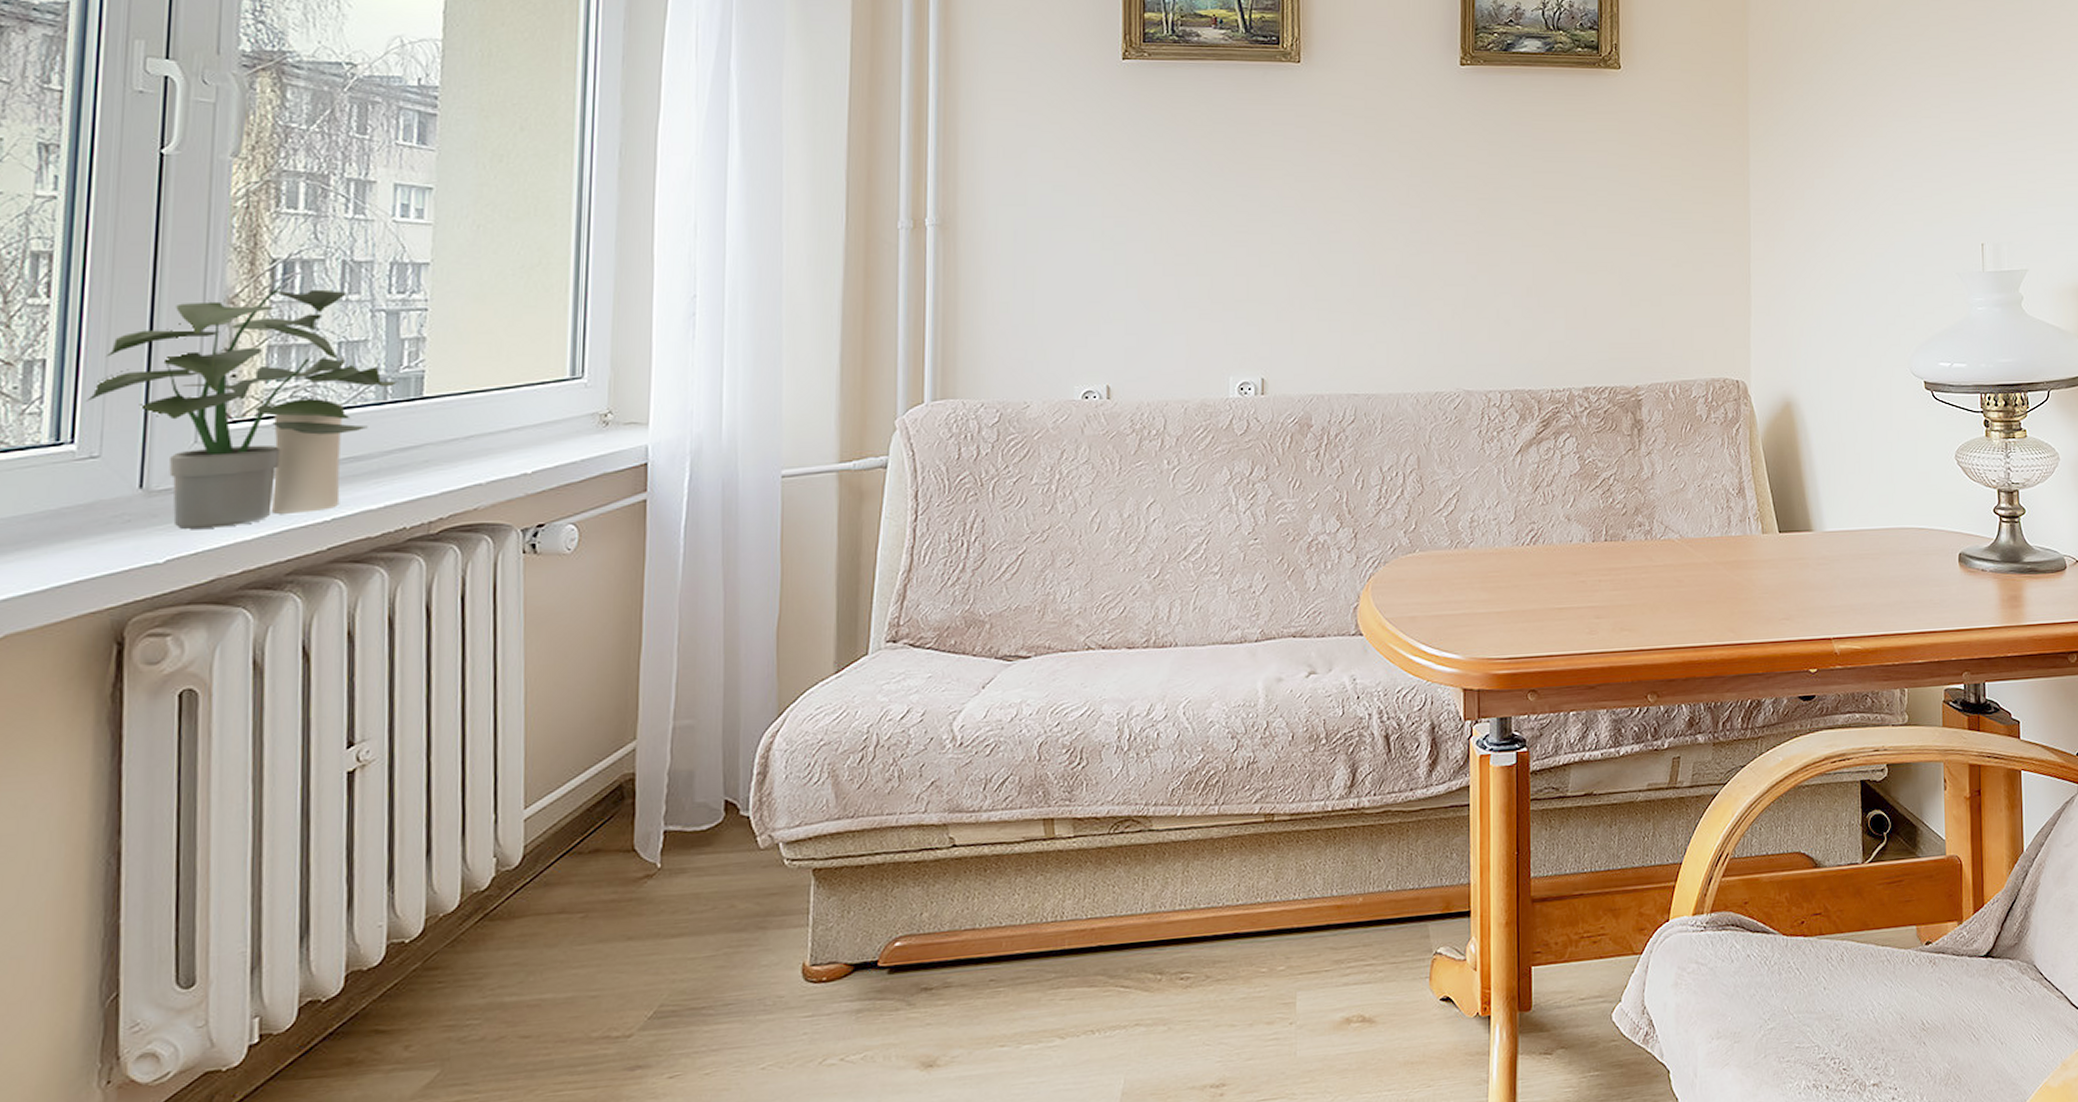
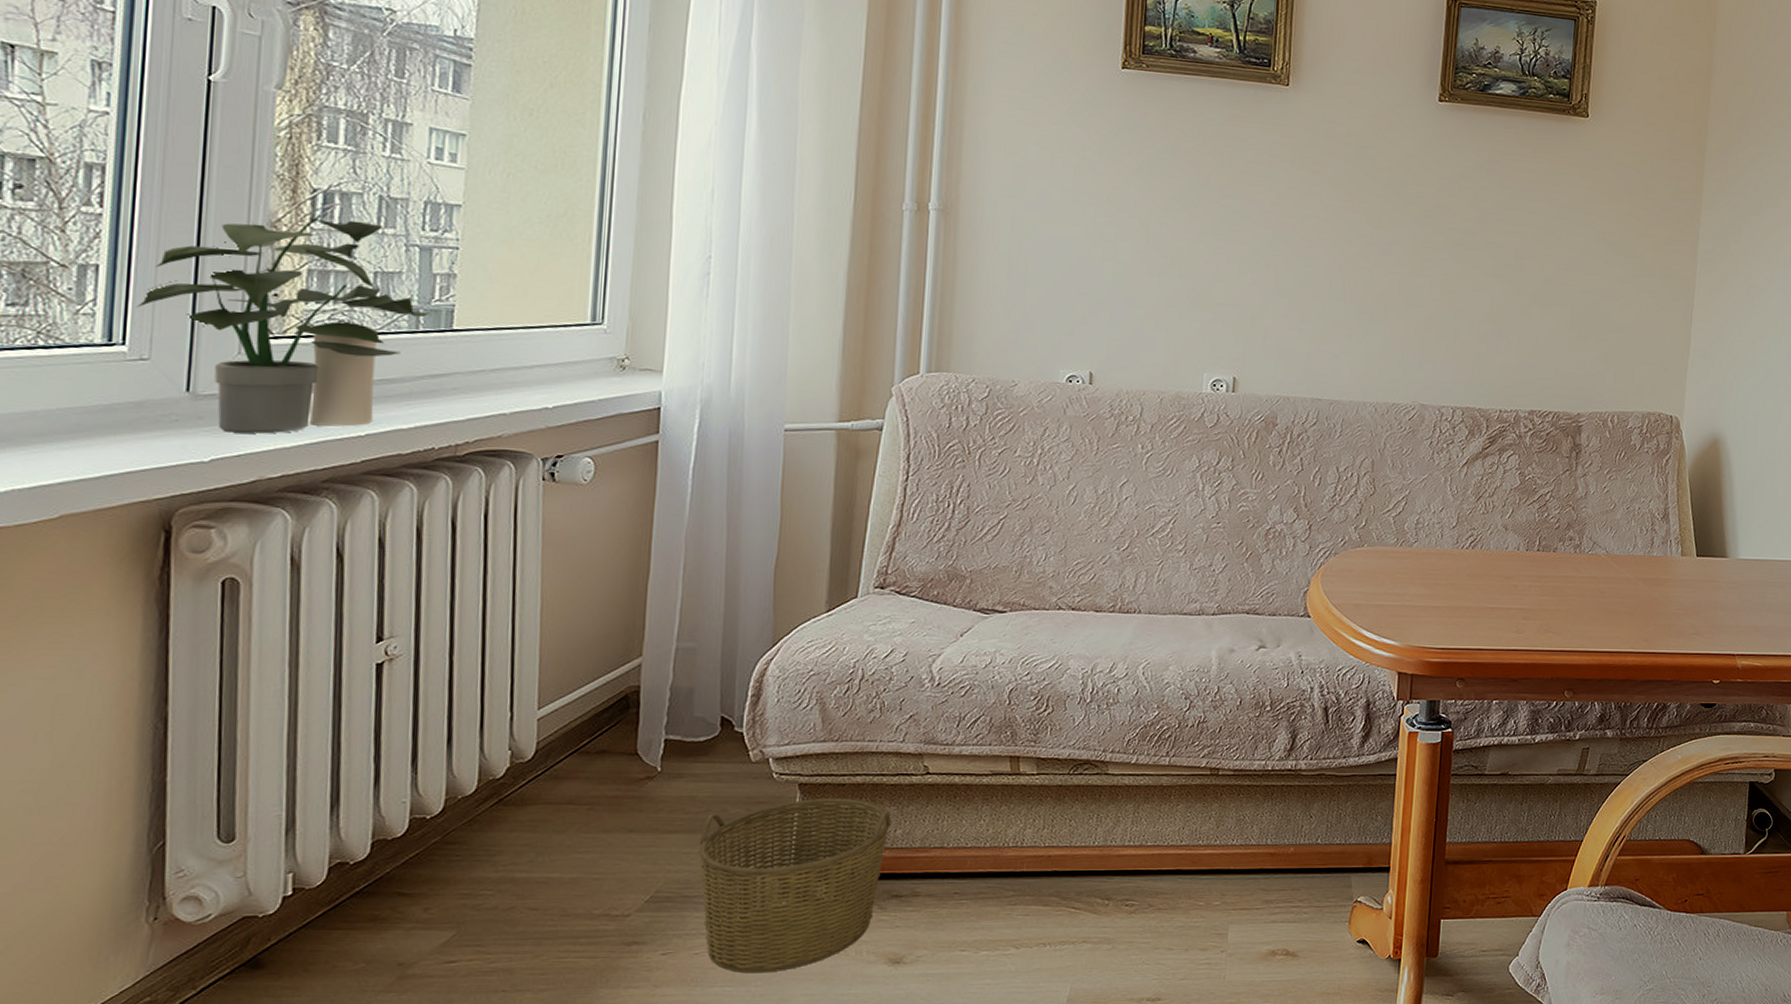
basket: none [705,881,916,1092] -> present [698,799,891,974]

